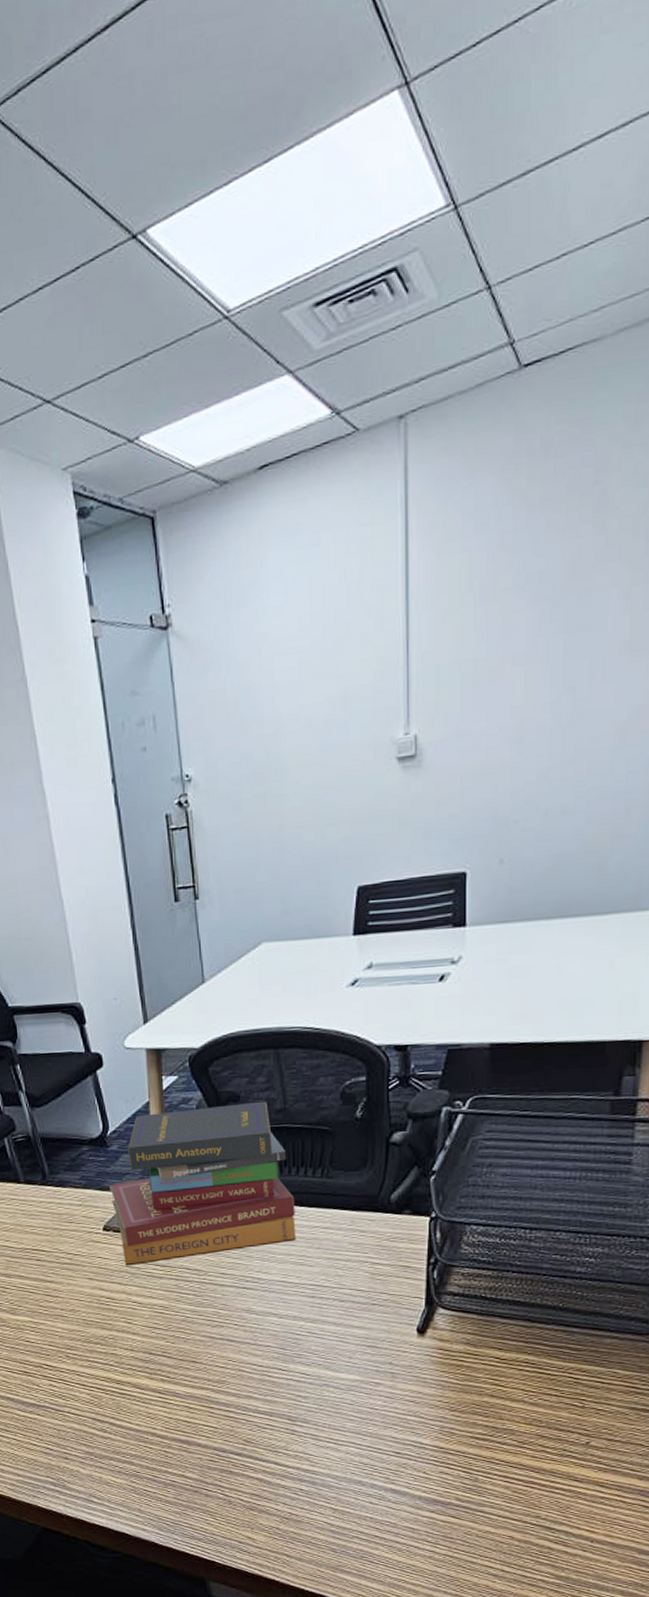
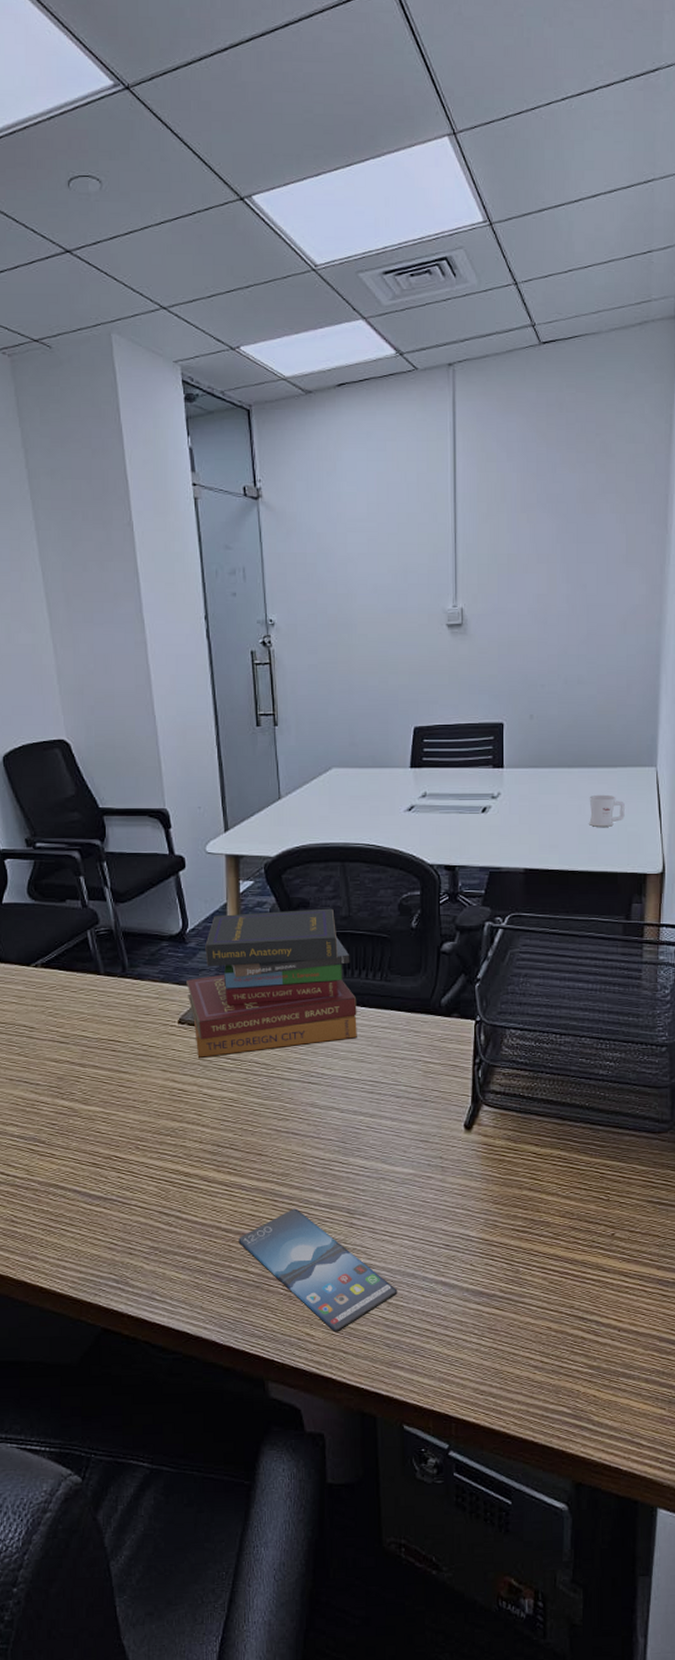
smartphone: none [174,1415,344,1537] -> present [238,1208,398,1332]
mug: none [571,948,617,989] -> present [589,794,625,827]

